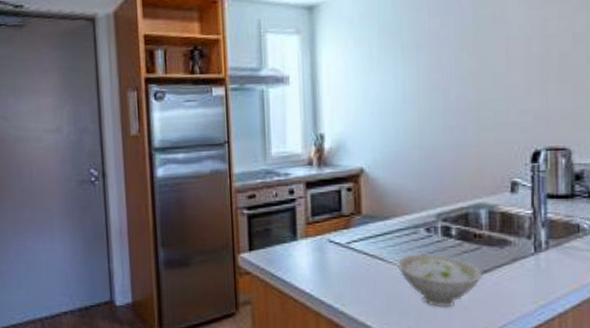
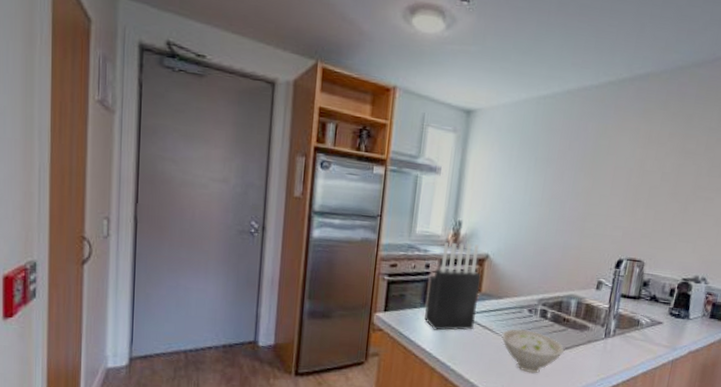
knife block: none [296,158,359,267] -> present [424,242,481,331]

